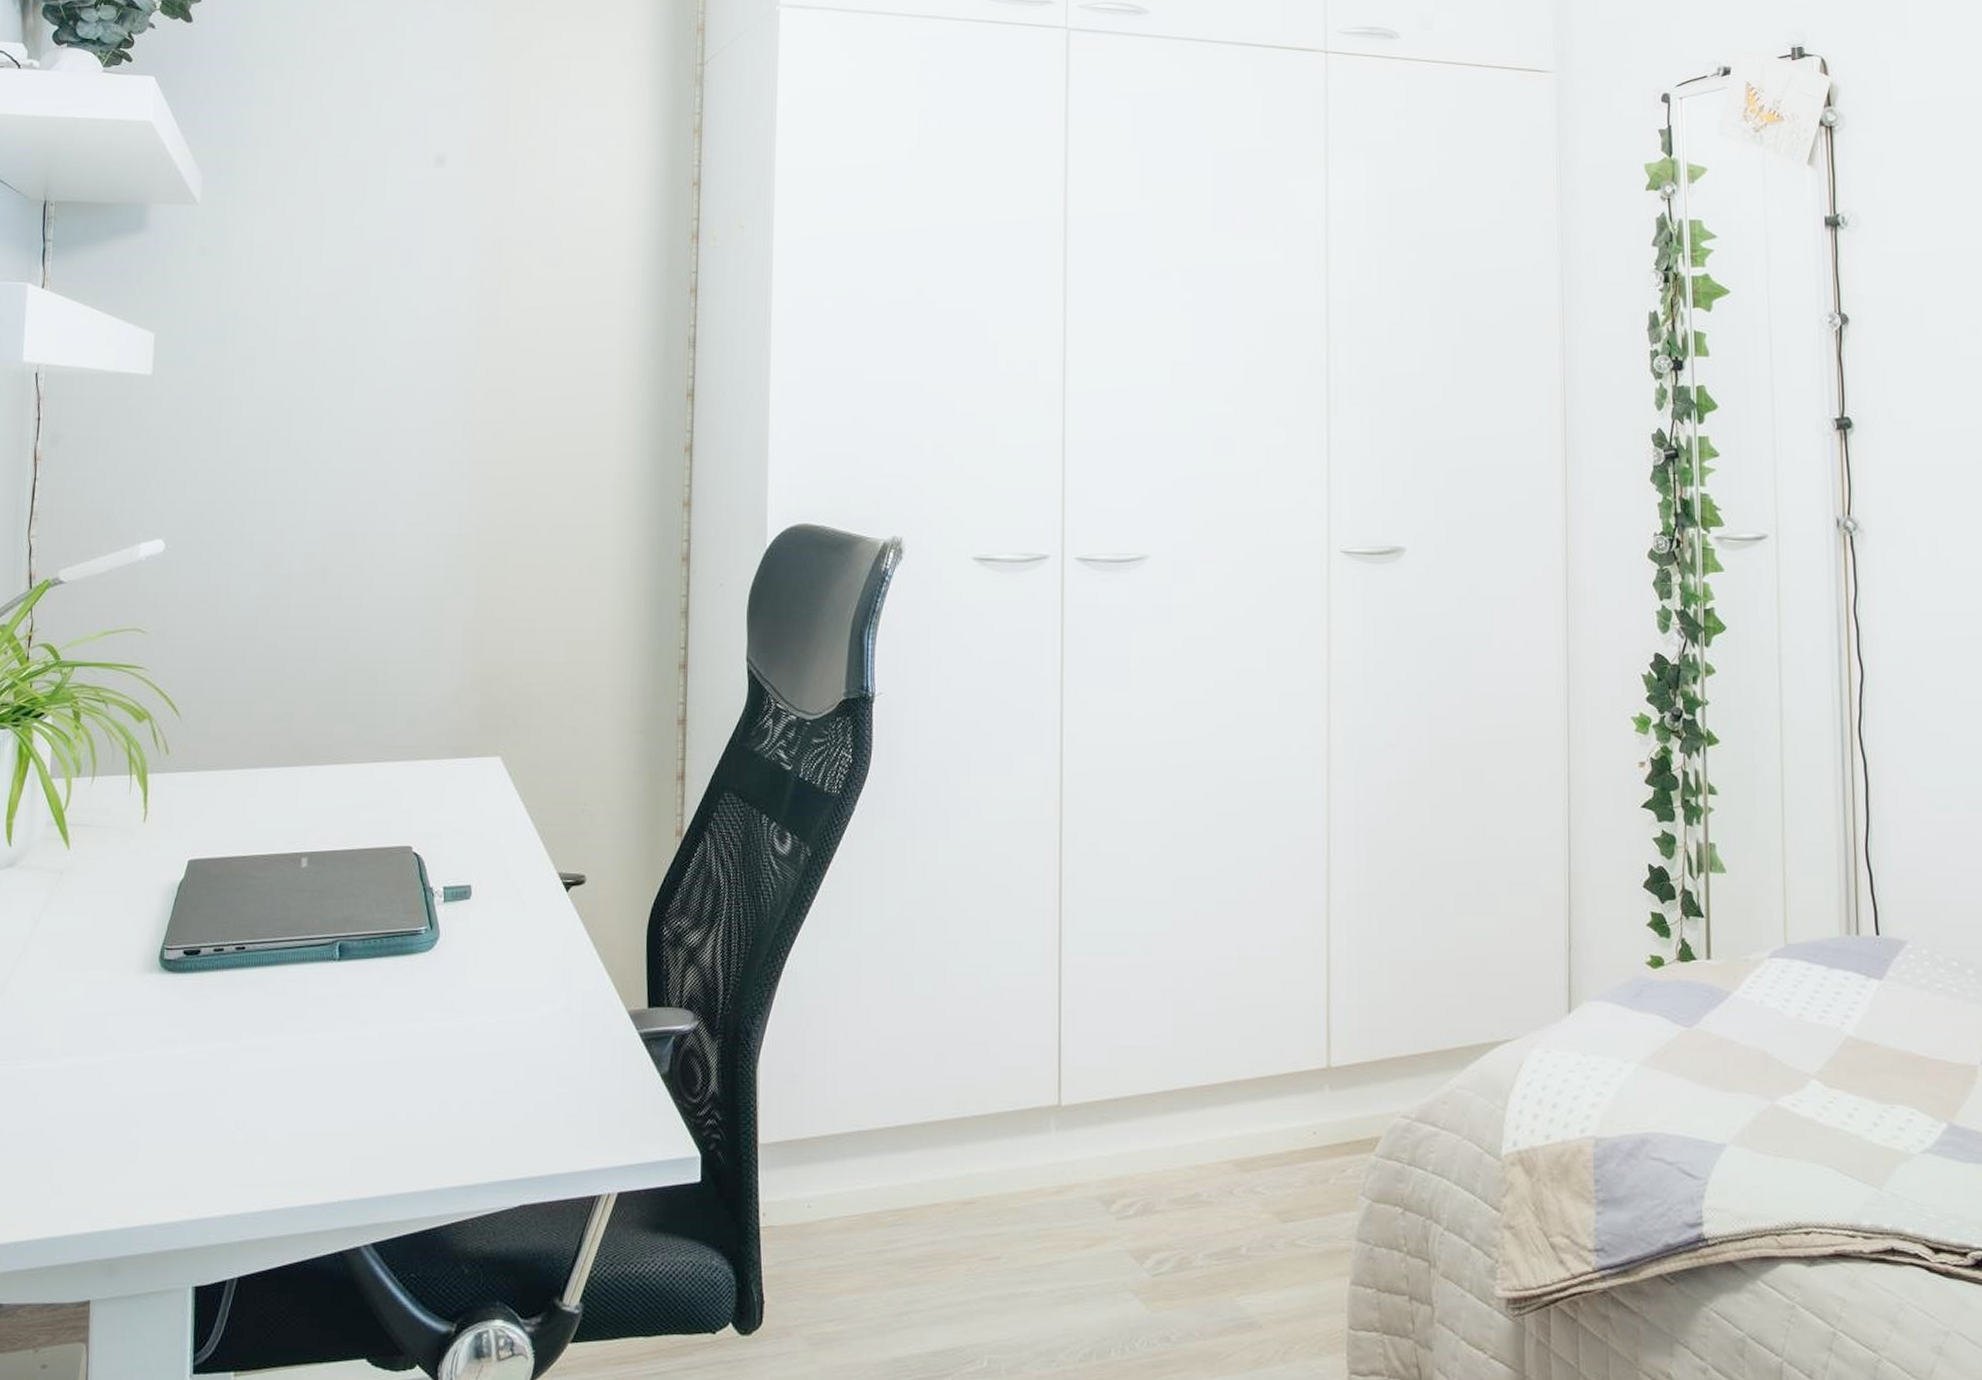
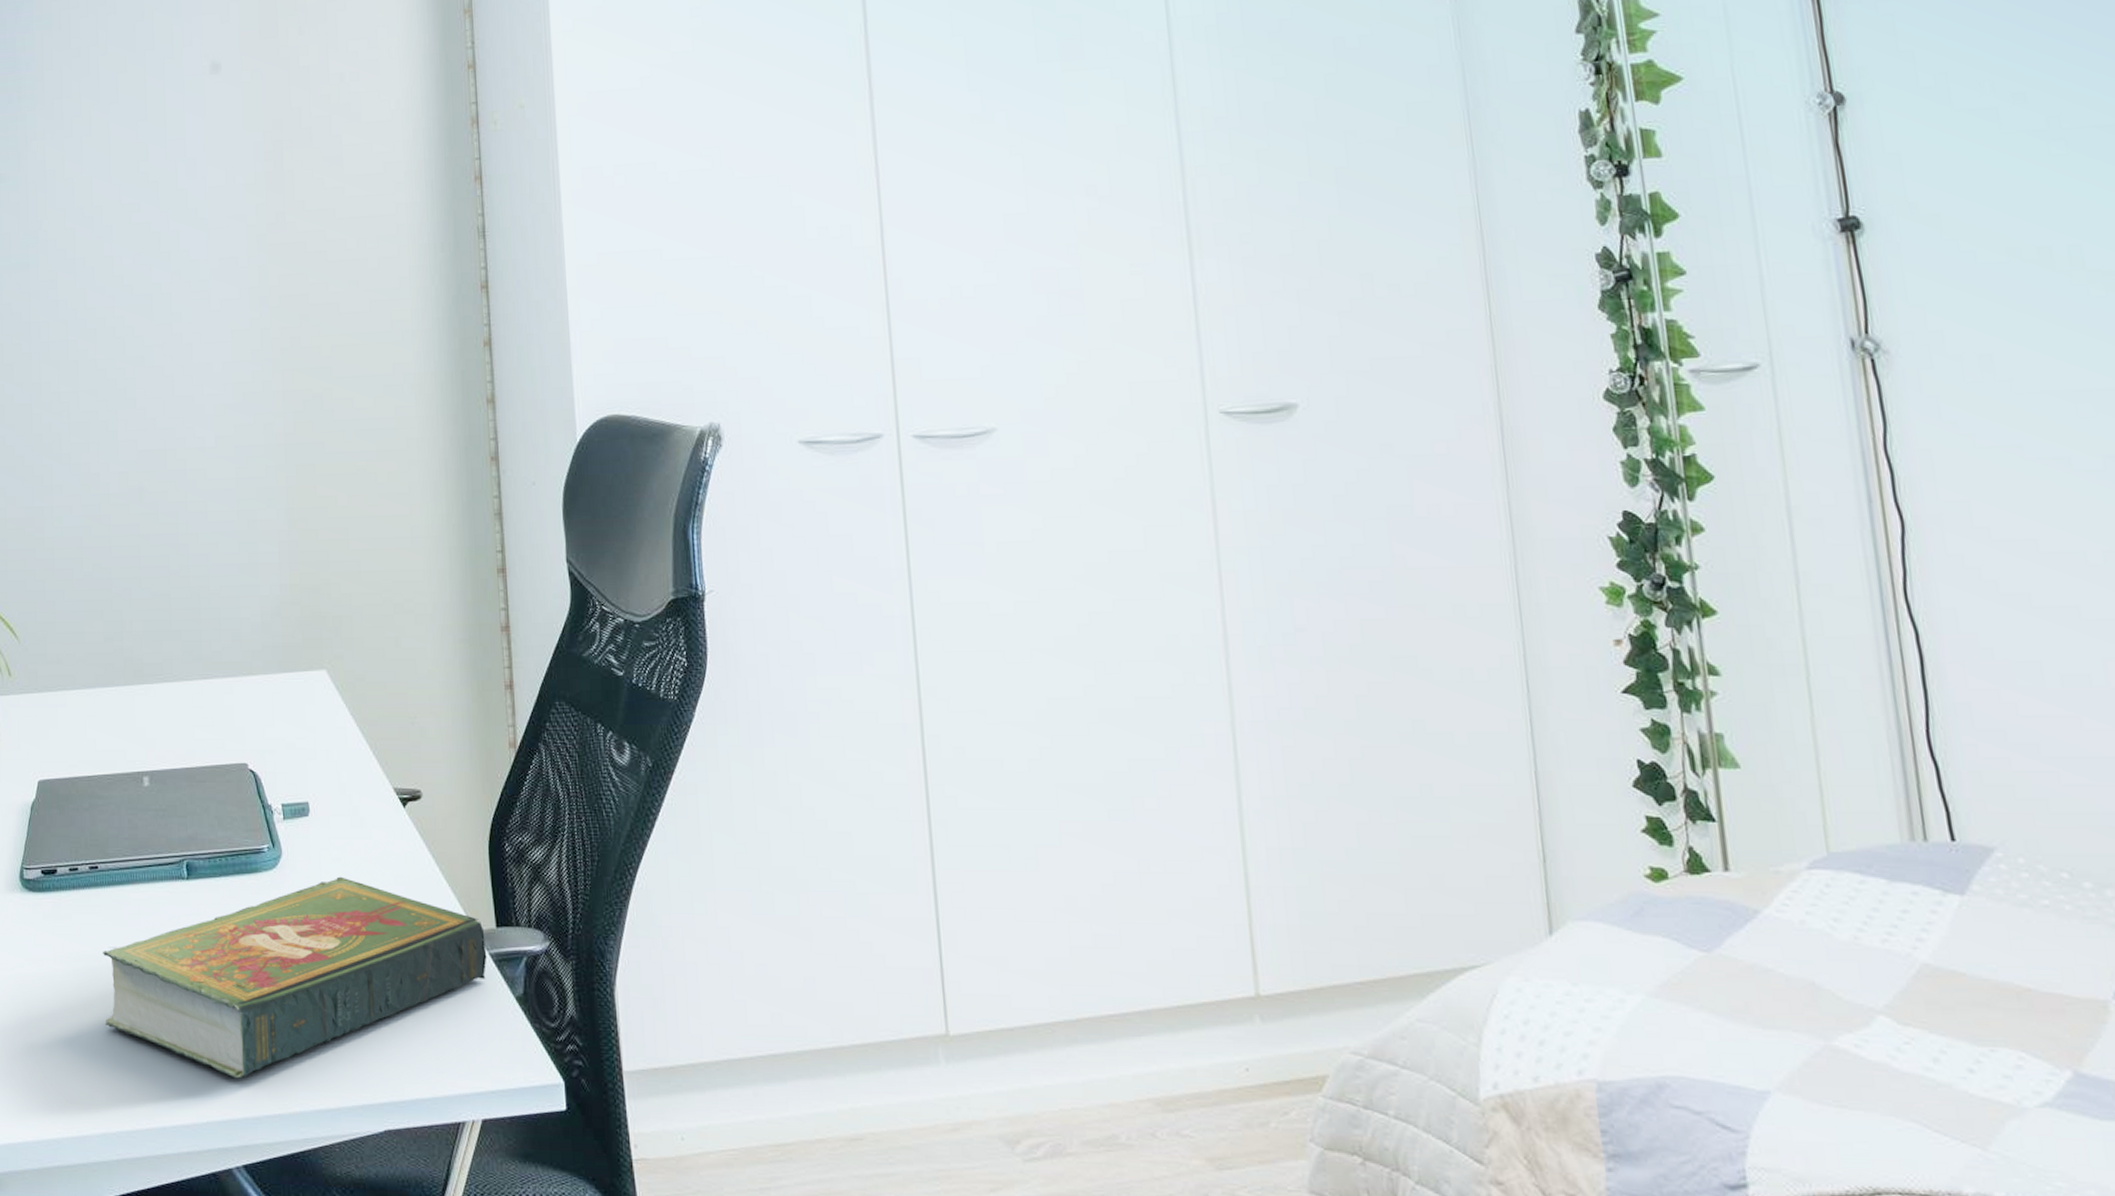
book: none [238,958,637,1158] -> present [102,876,487,1079]

